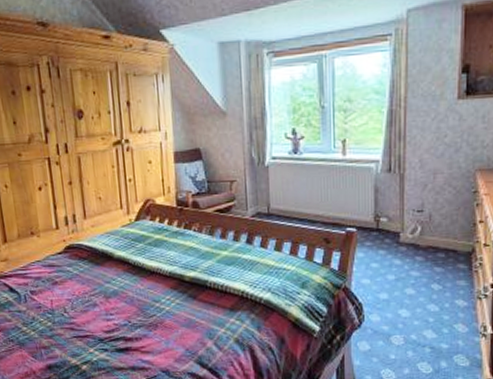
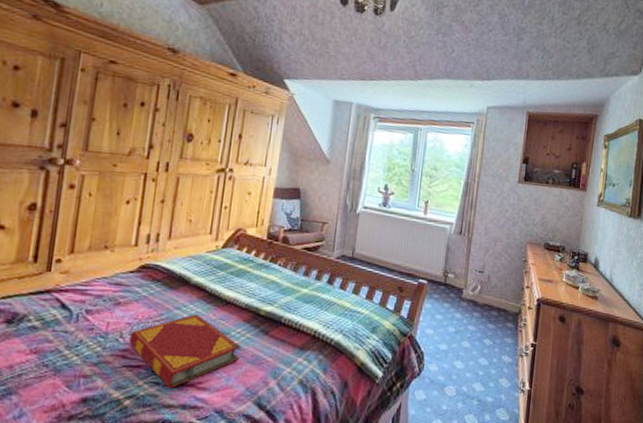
hardback book: none [72,286,174,355] -> present [129,314,242,390]

